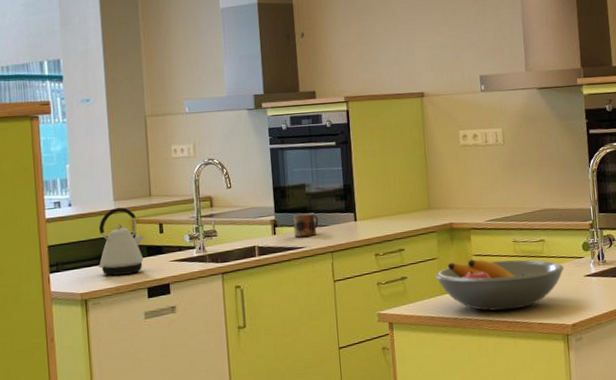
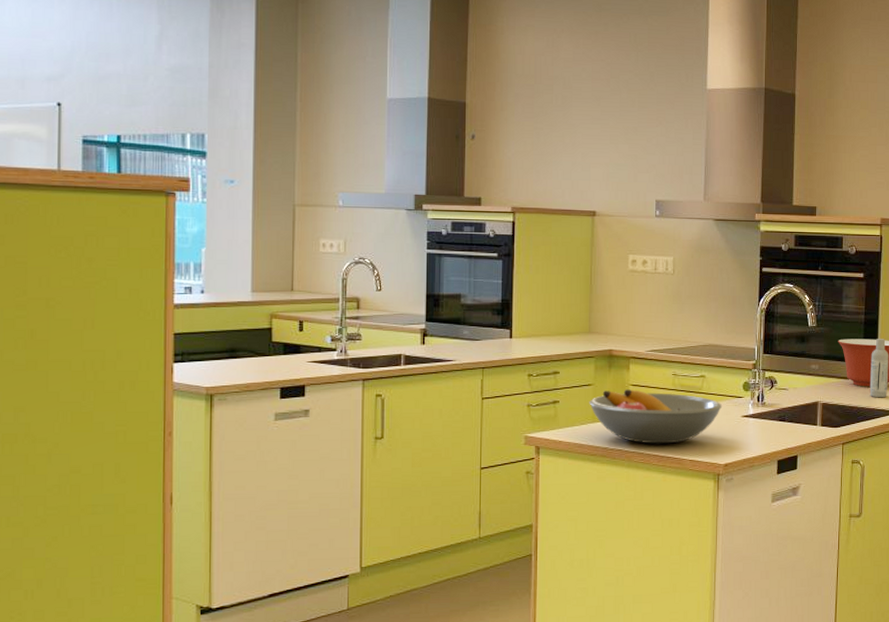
kettle: present [98,207,145,276] -> none [228,300,282,371]
mug: present [293,213,319,237] -> none [444,325,472,349]

